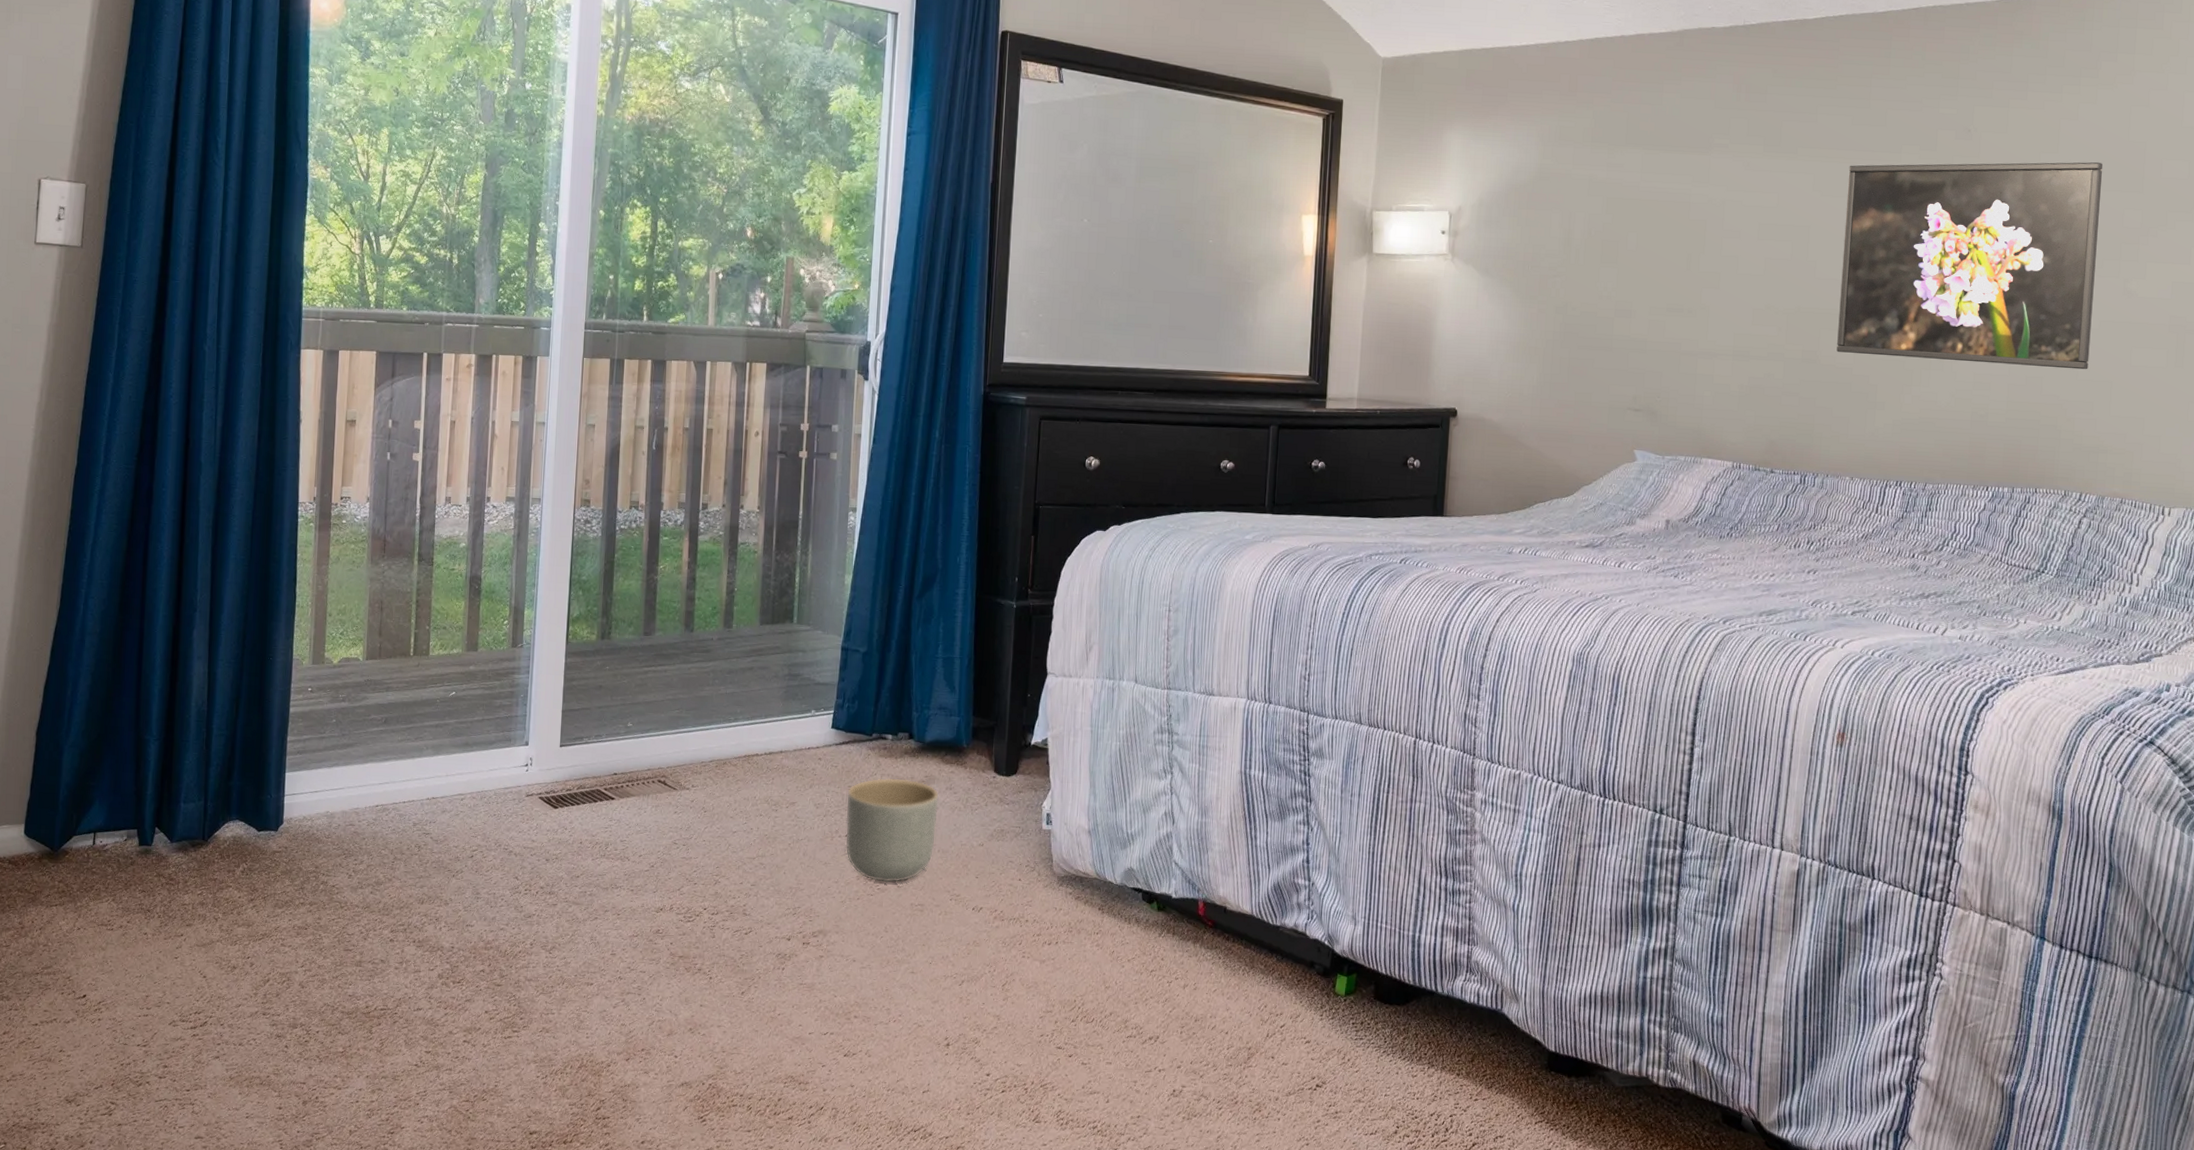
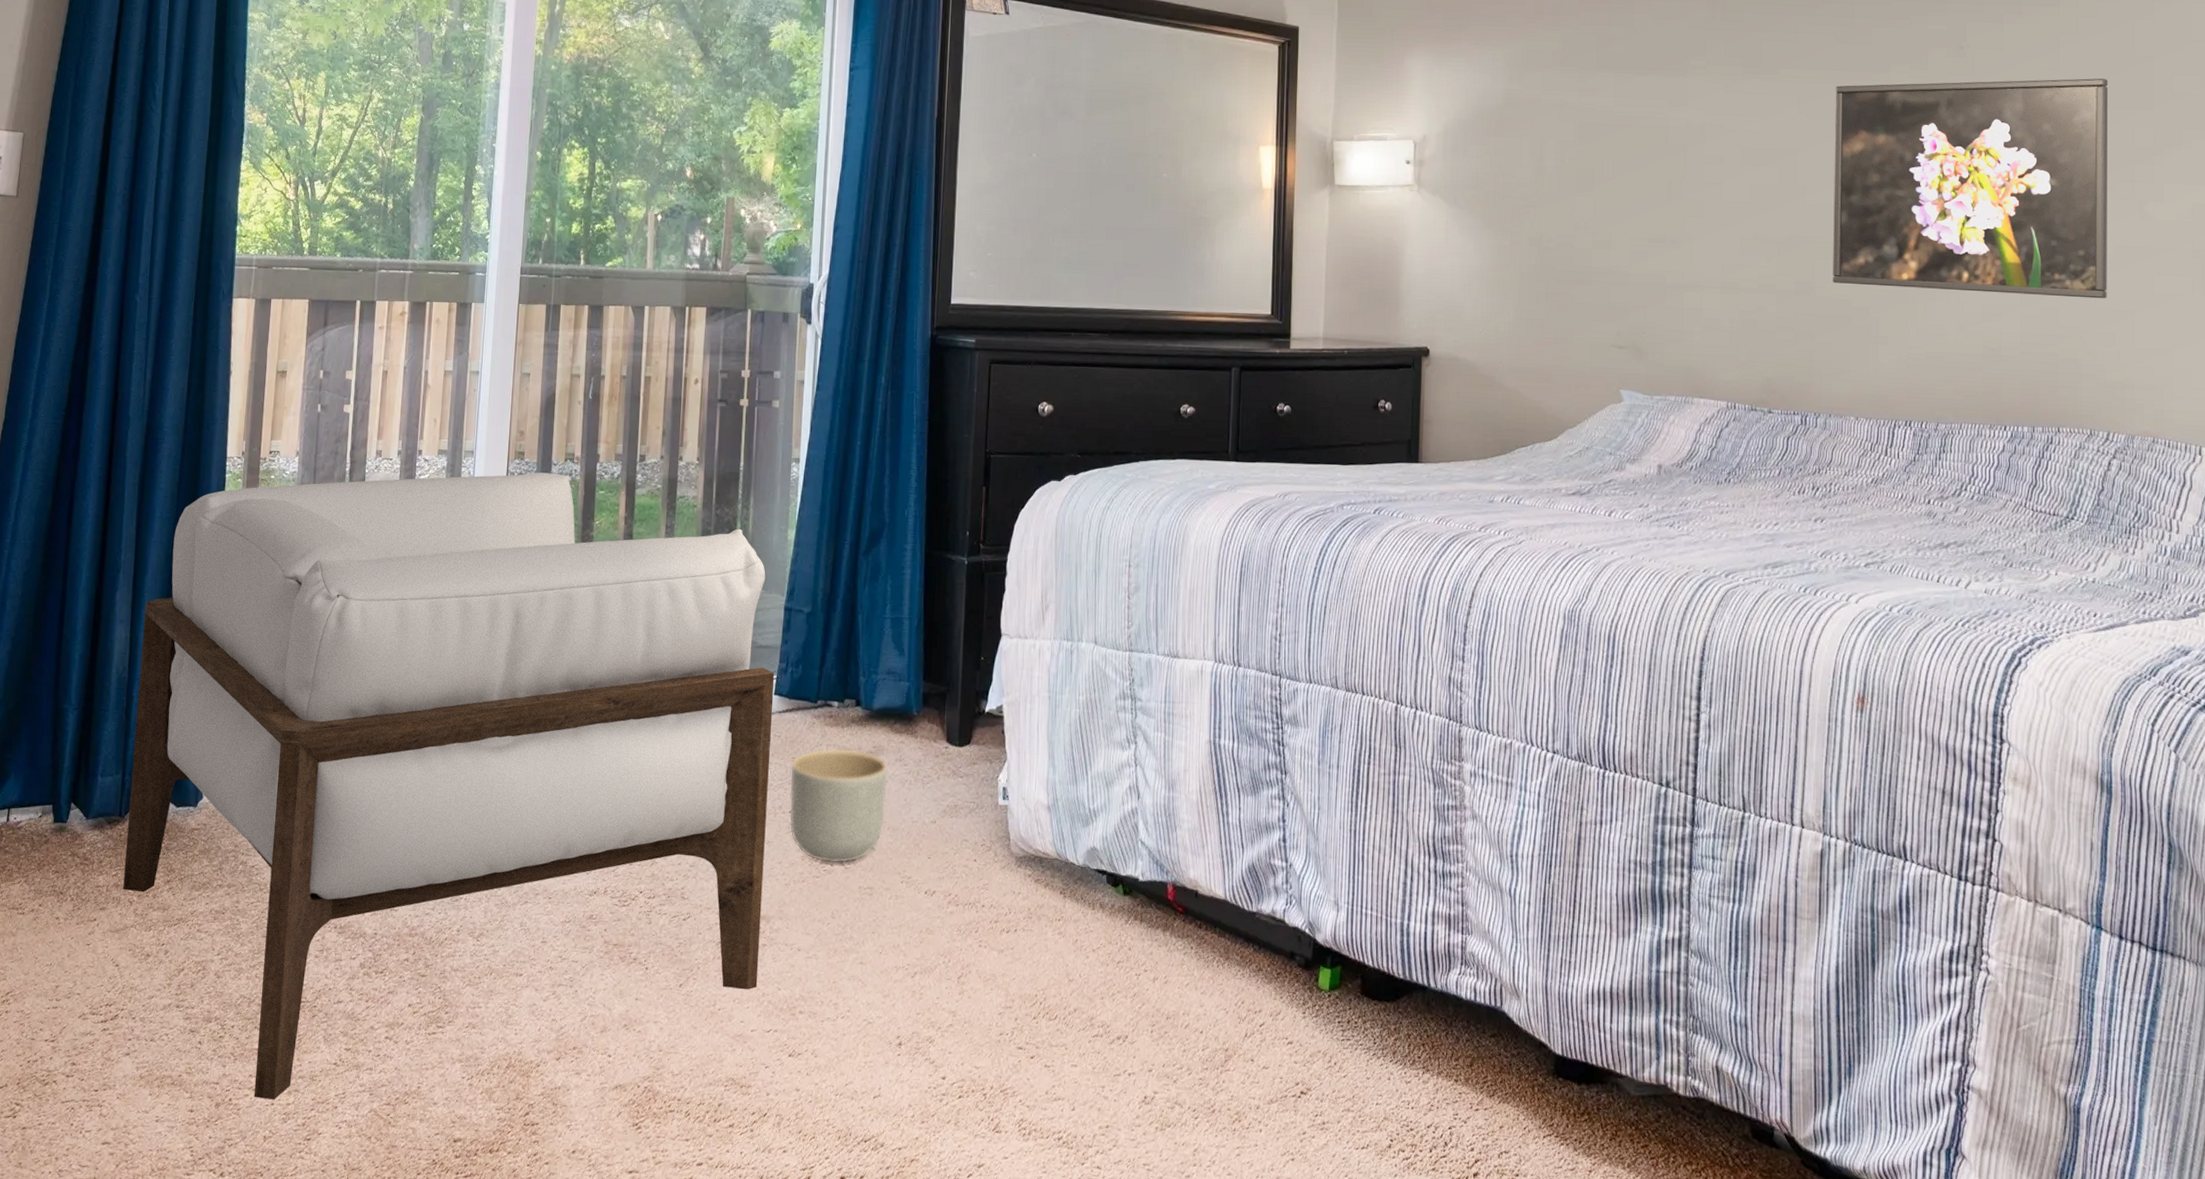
armchair: none [208,519,832,1097] -> present [123,472,775,1100]

